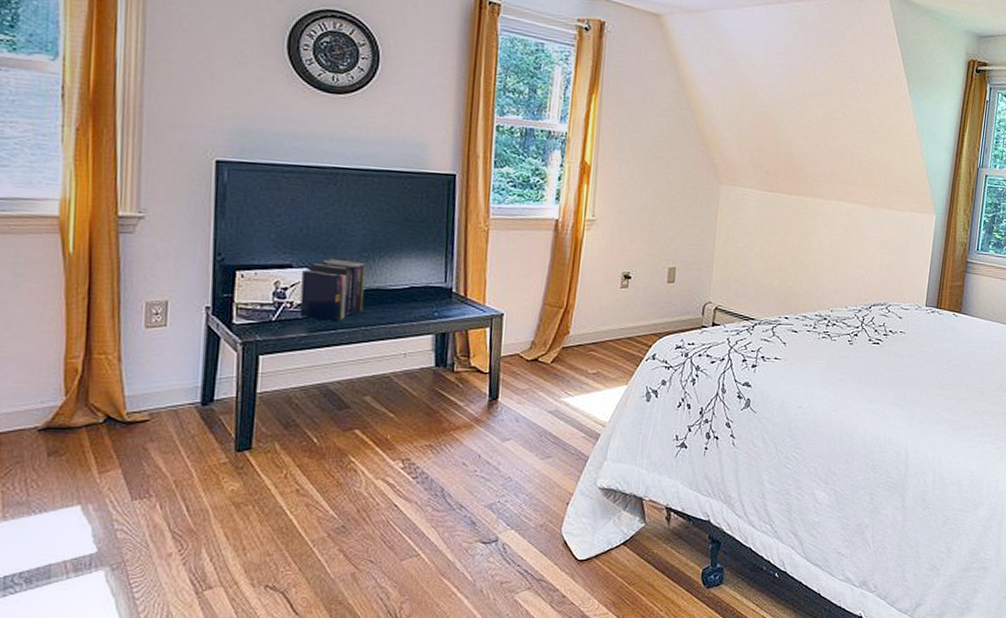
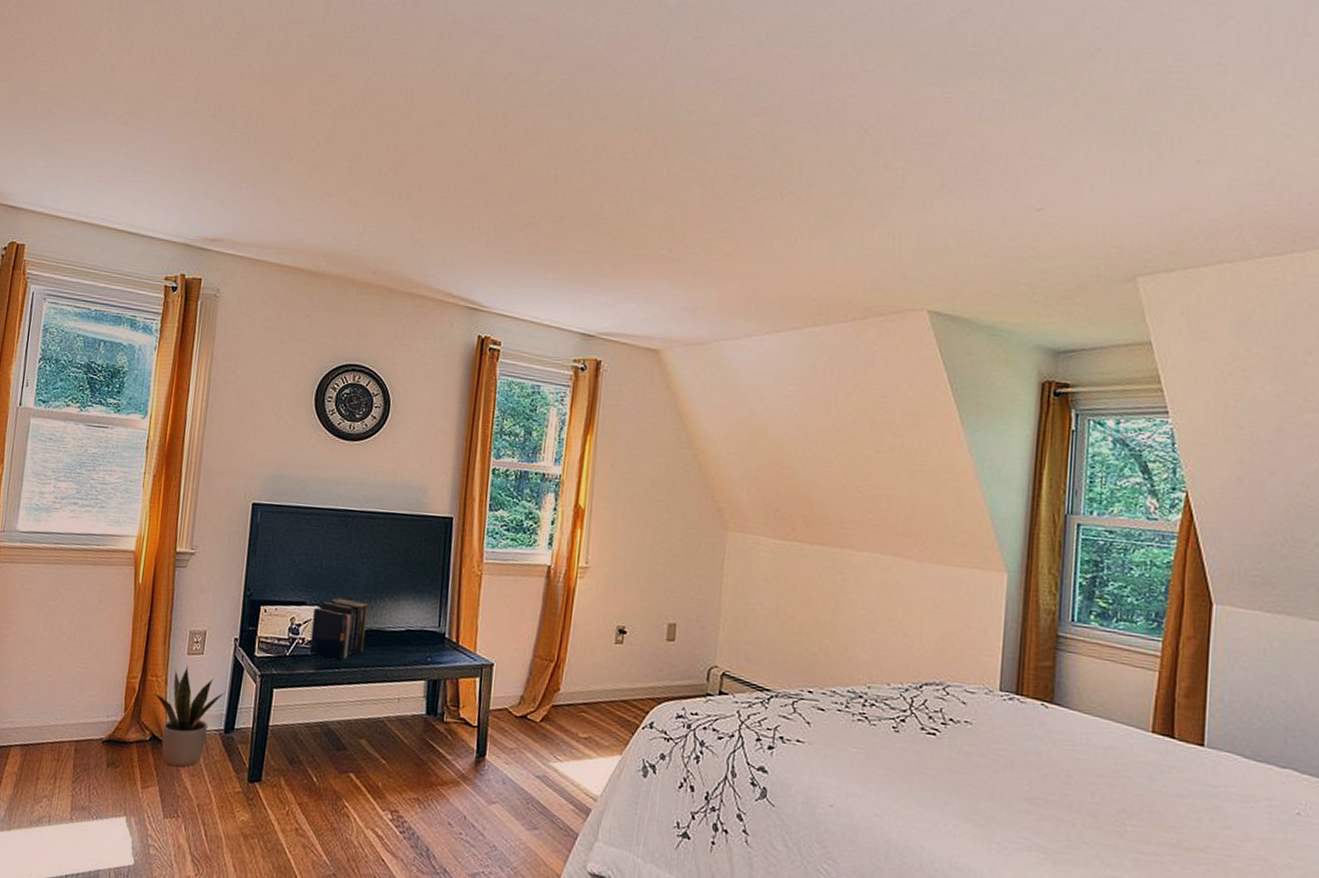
potted plant: none [103,340,200,447] -> present [153,666,226,768]

